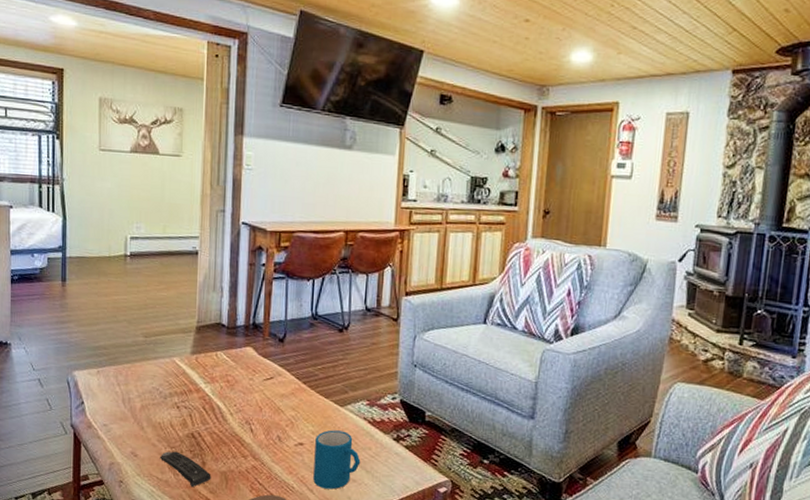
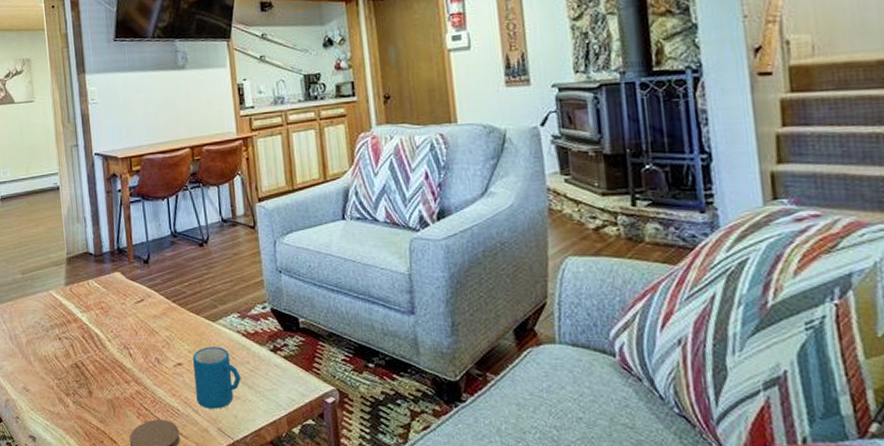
remote control: present [159,451,211,487] -> none [49,383,99,417]

